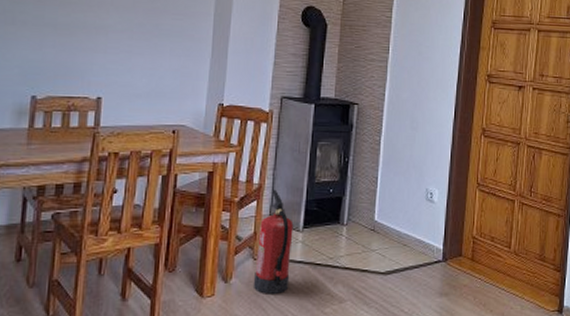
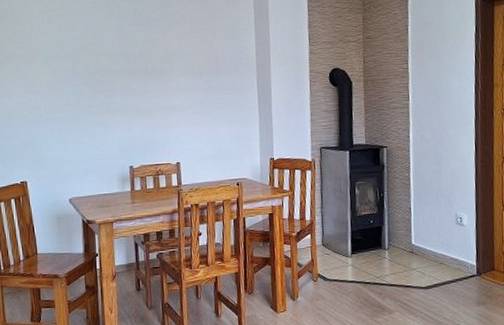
fire extinguisher: present [254,189,294,294] -> none [315,224,345,309]

